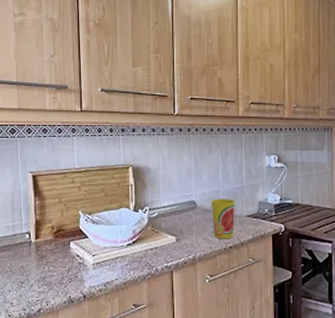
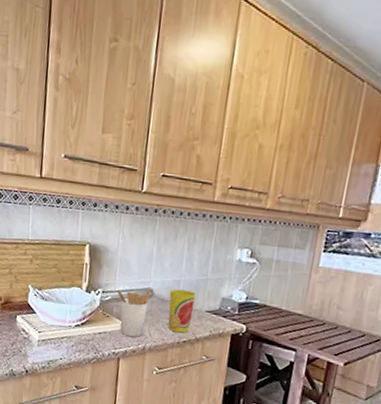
utensil holder: none [163,199,194,248] -> present [117,287,152,337]

